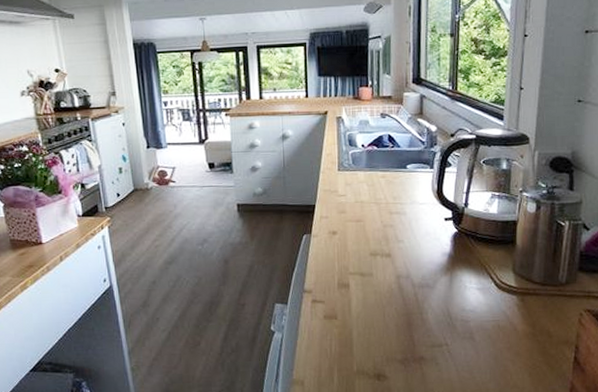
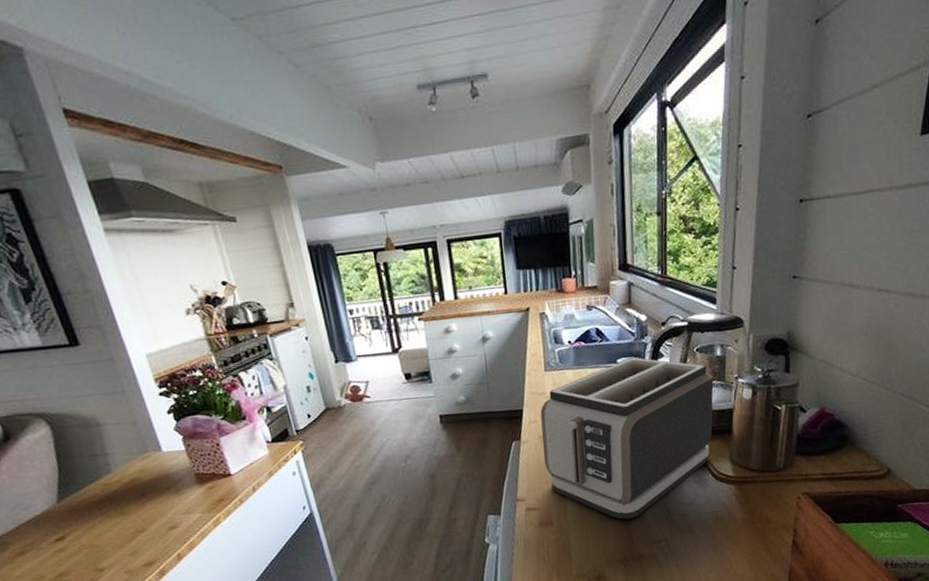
toaster: none [331,164,499,320] -> present [540,357,714,520]

